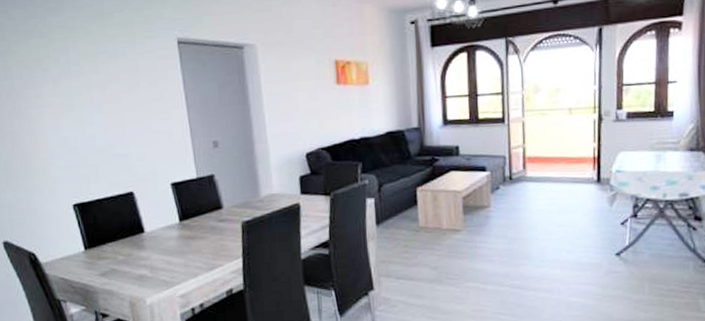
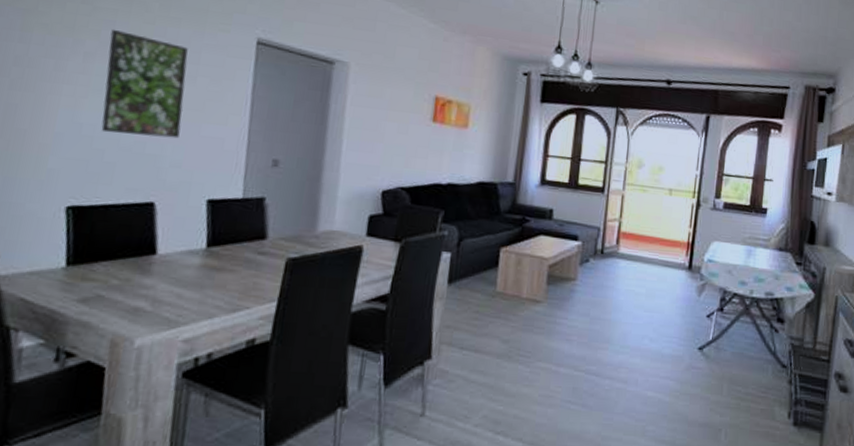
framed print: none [67,54,138,142] -> present [101,29,188,139]

